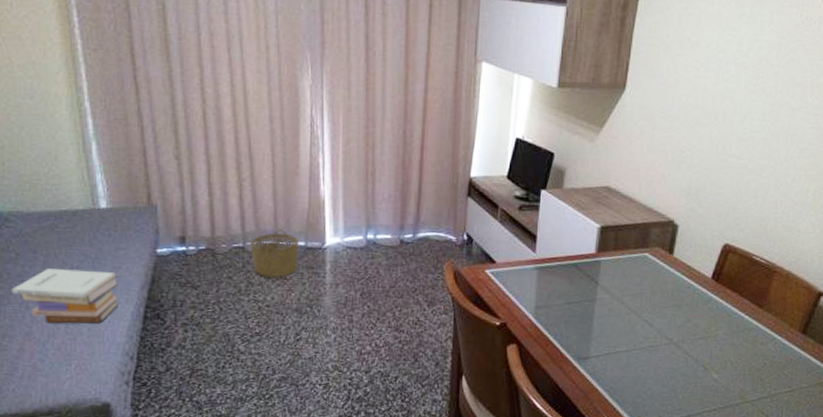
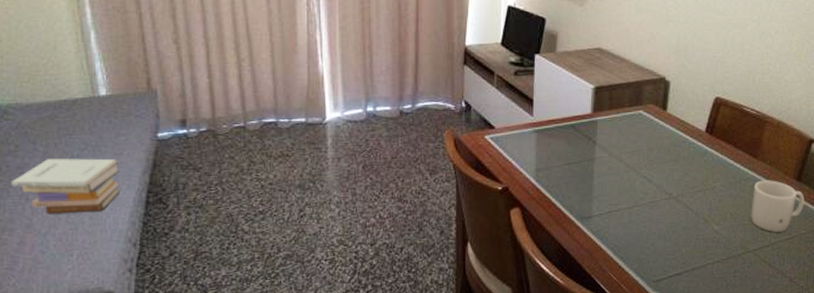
basket: present [250,229,299,277] -> none [251,106,299,155]
mug: none [751,331,809,384] -> present [751,180,805,232]

